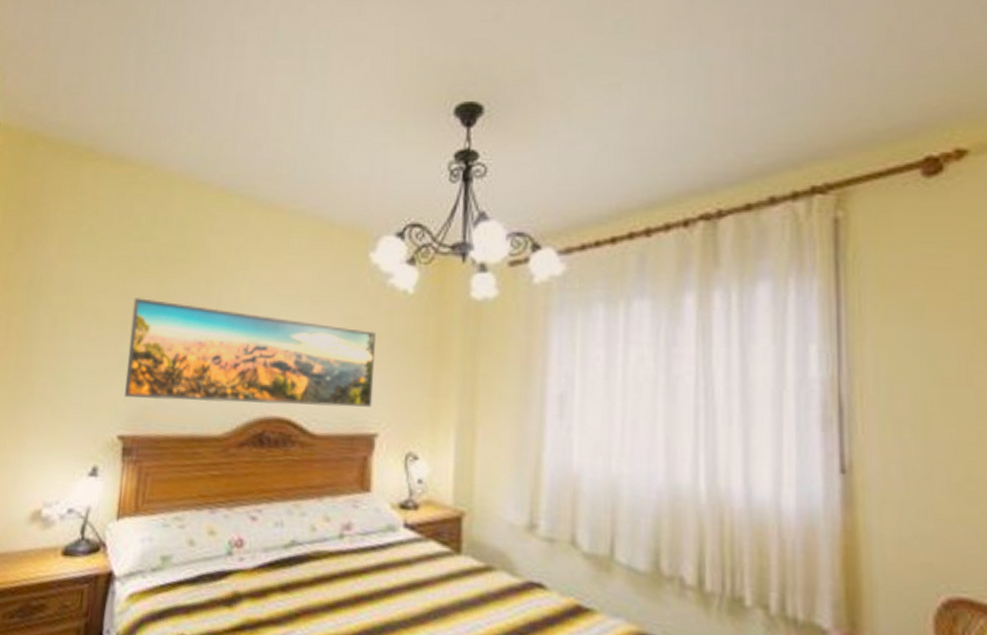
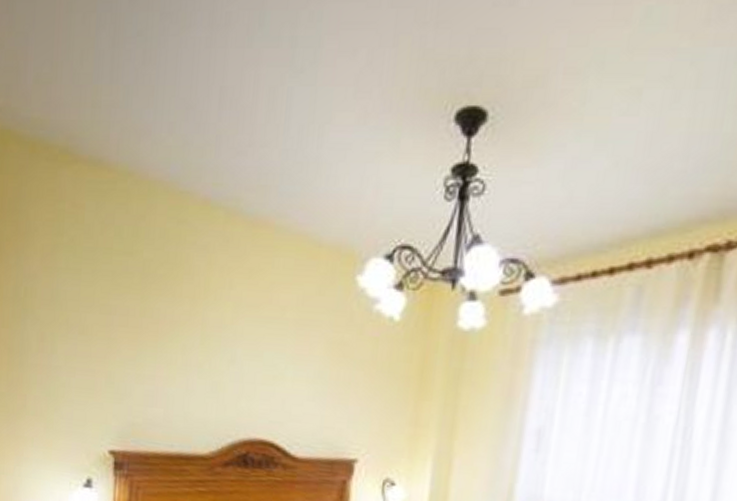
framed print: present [125,298,376,407] -> none [114,315,360,434]

